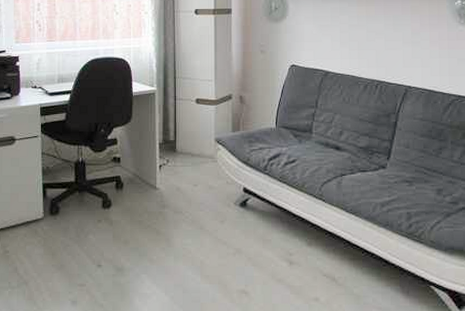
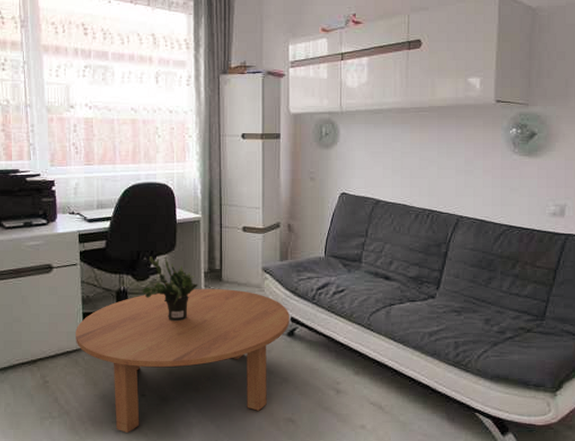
coffee table: none [35,159,242,303] -> present [76,288,290,433]
potted plant: none [99,128,153,192] -> present [142,256,198,322]

